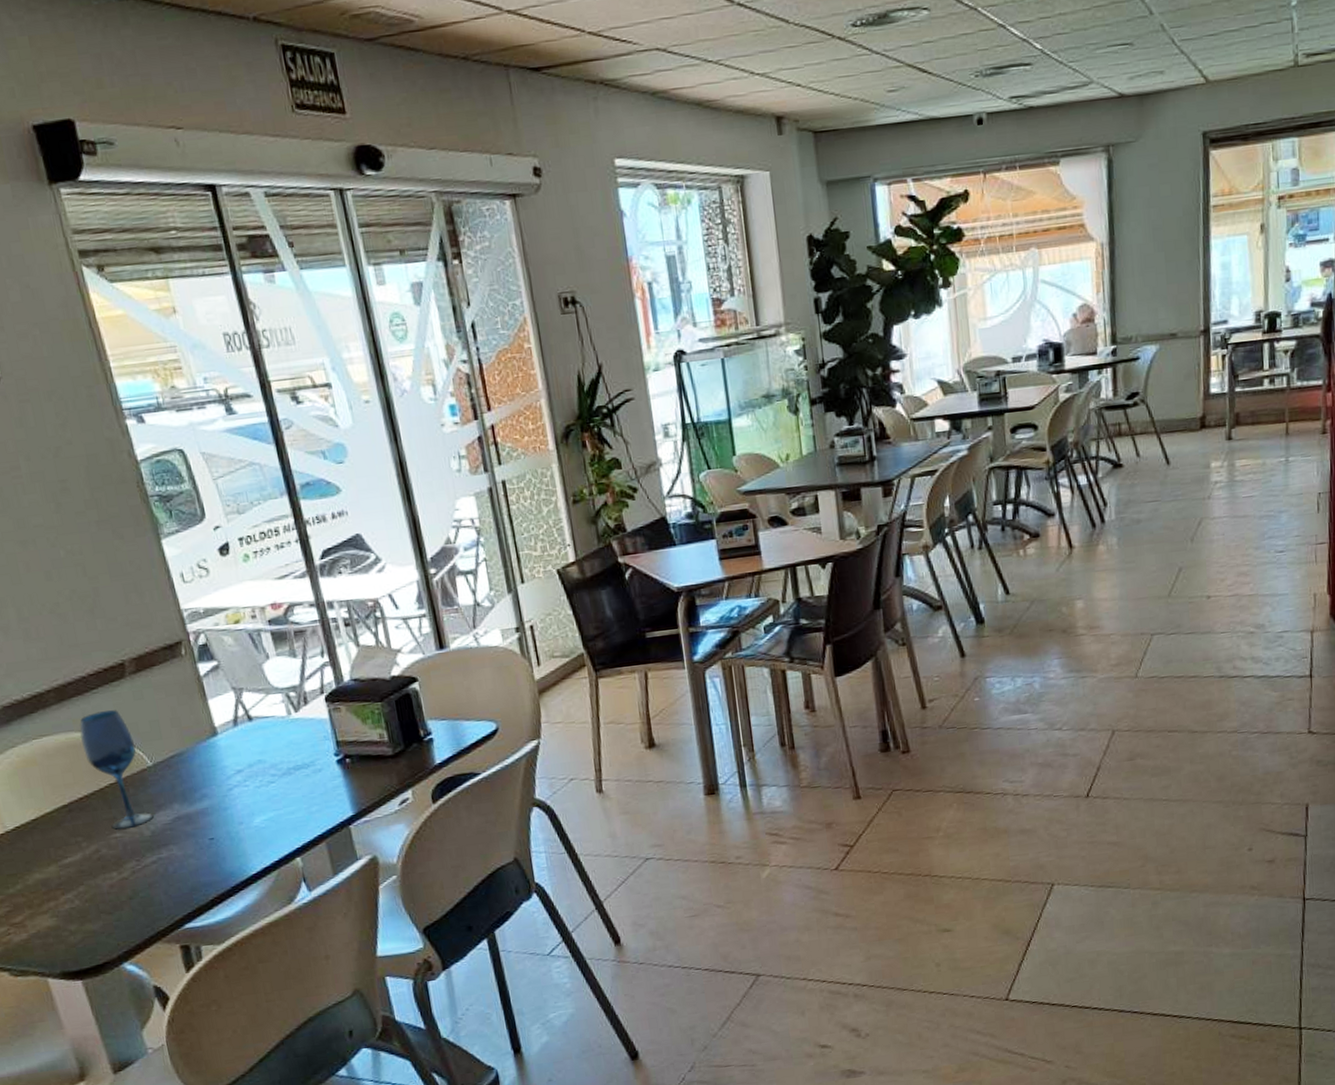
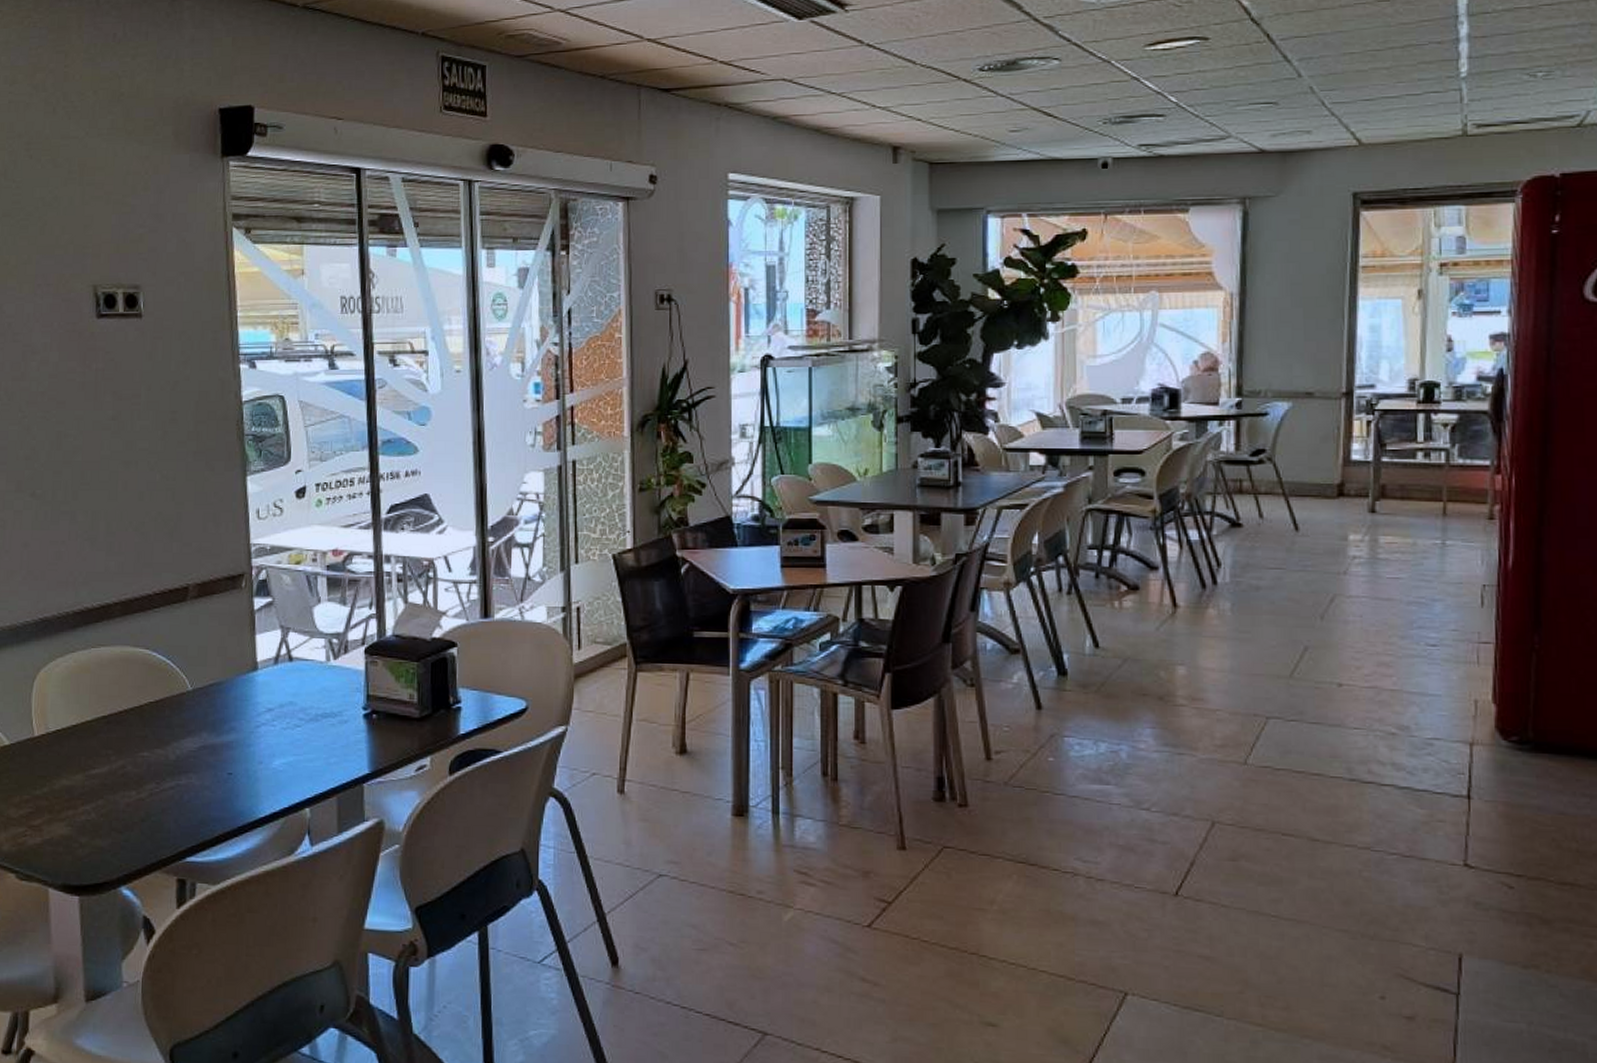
wineglass: present [79,710,154,830] -> none [133,630,182,750]

